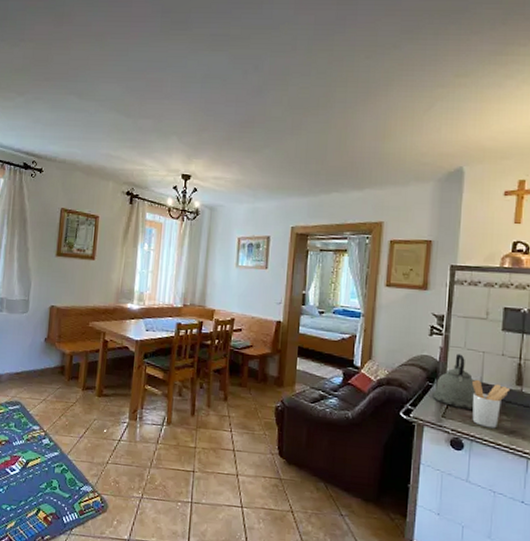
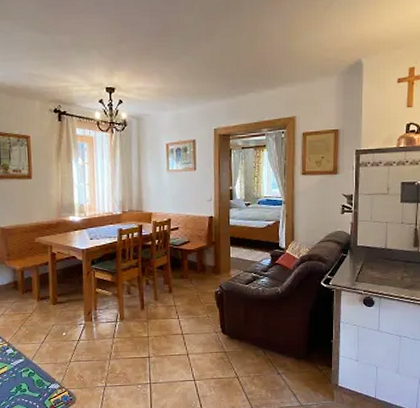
kettle: present [431,353,477,411] -> none [346,226,382,273]
utensil holder: present [472,379,511,429] -> none [379,246,410,285]

